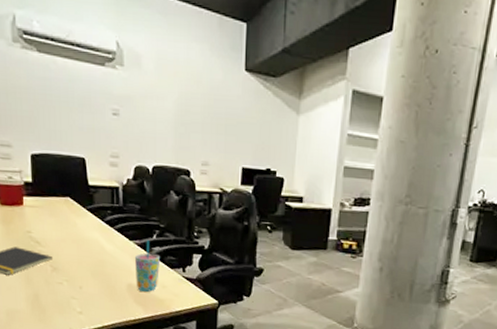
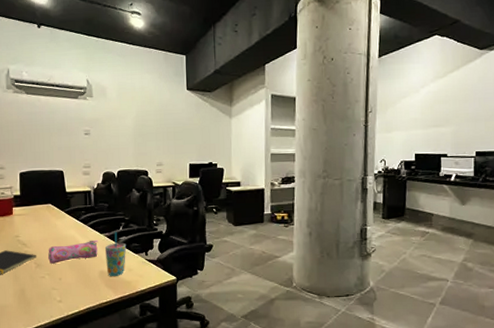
pencil case: none [66,246,127,270] -> present [48,239,99,264]

